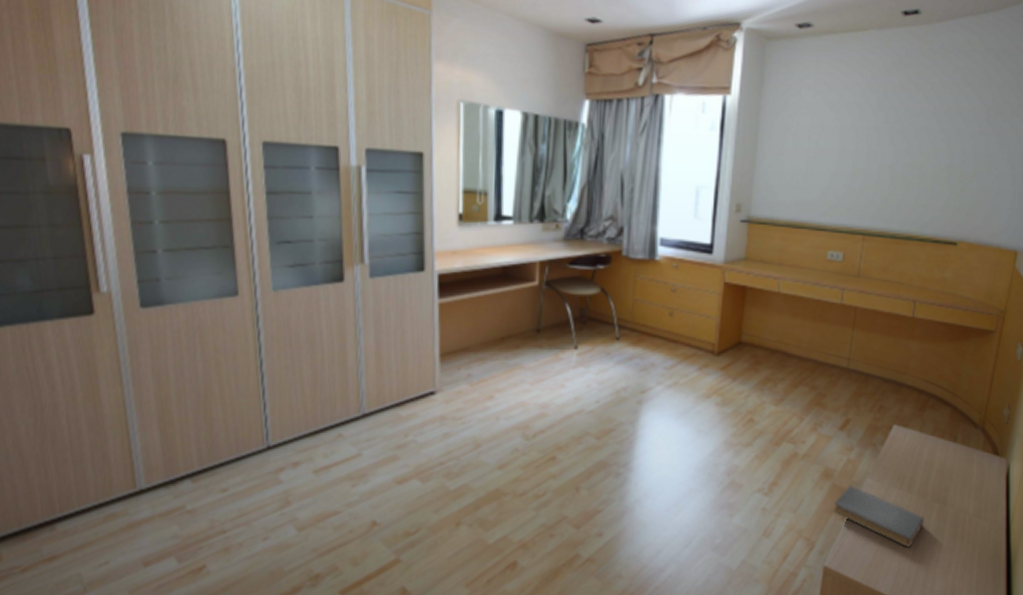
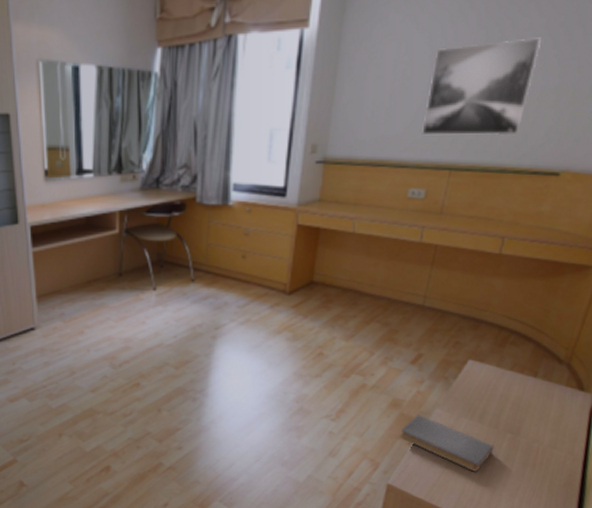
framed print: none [836,122,931,206] -> present [422,37,542,136]

